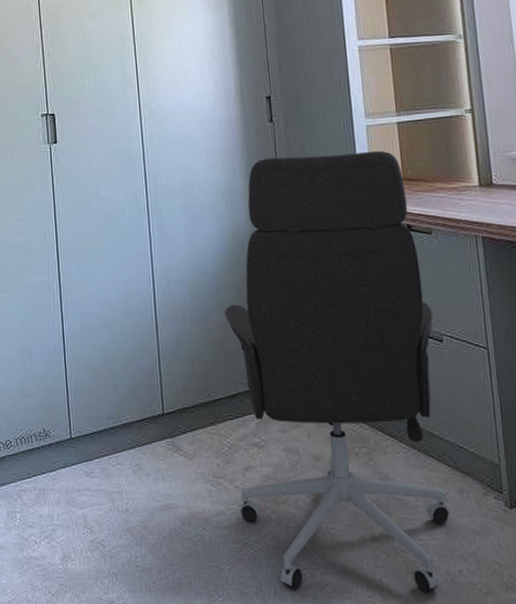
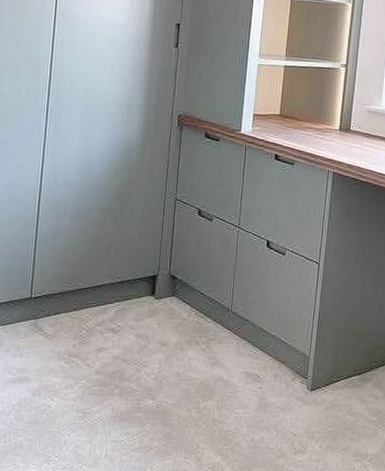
office chair: present [224,150,450,592] -> none [87,79,282,455]

